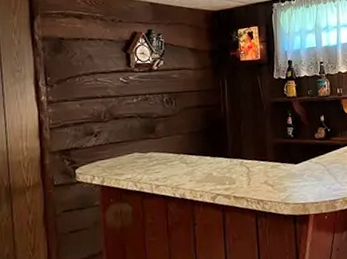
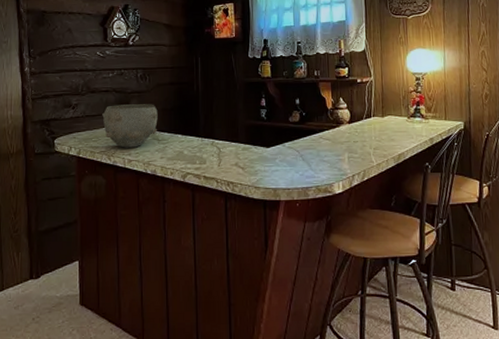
bowl: none [127,127,186,174] -> present [102,104,158,148]

